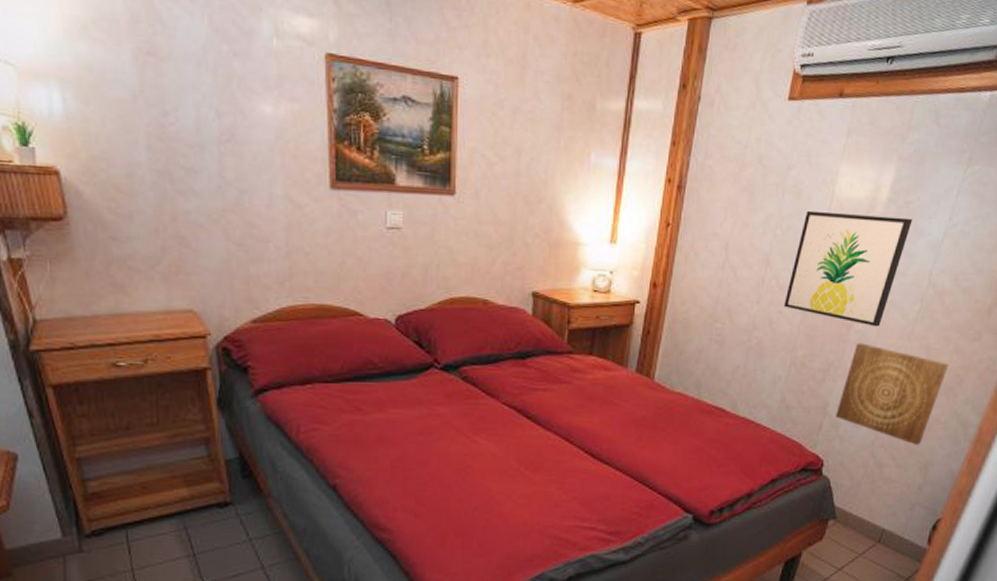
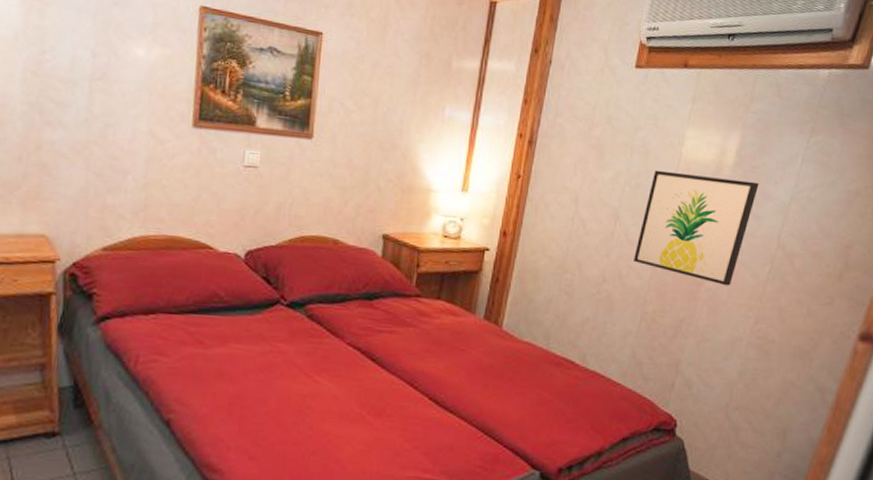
wall art: present [835,343,949,445] -> none [687,301,803,410]

